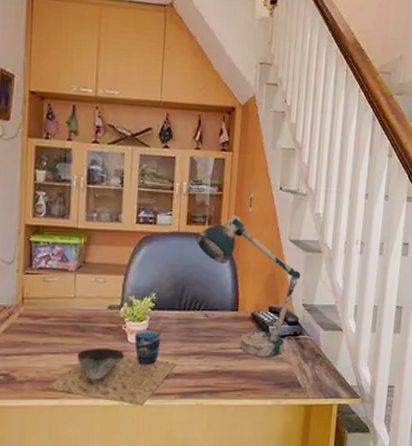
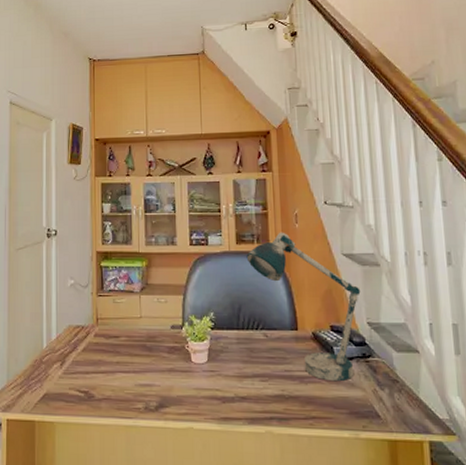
cup: present [46,329,176,406] -> none [121,349,241,431]

